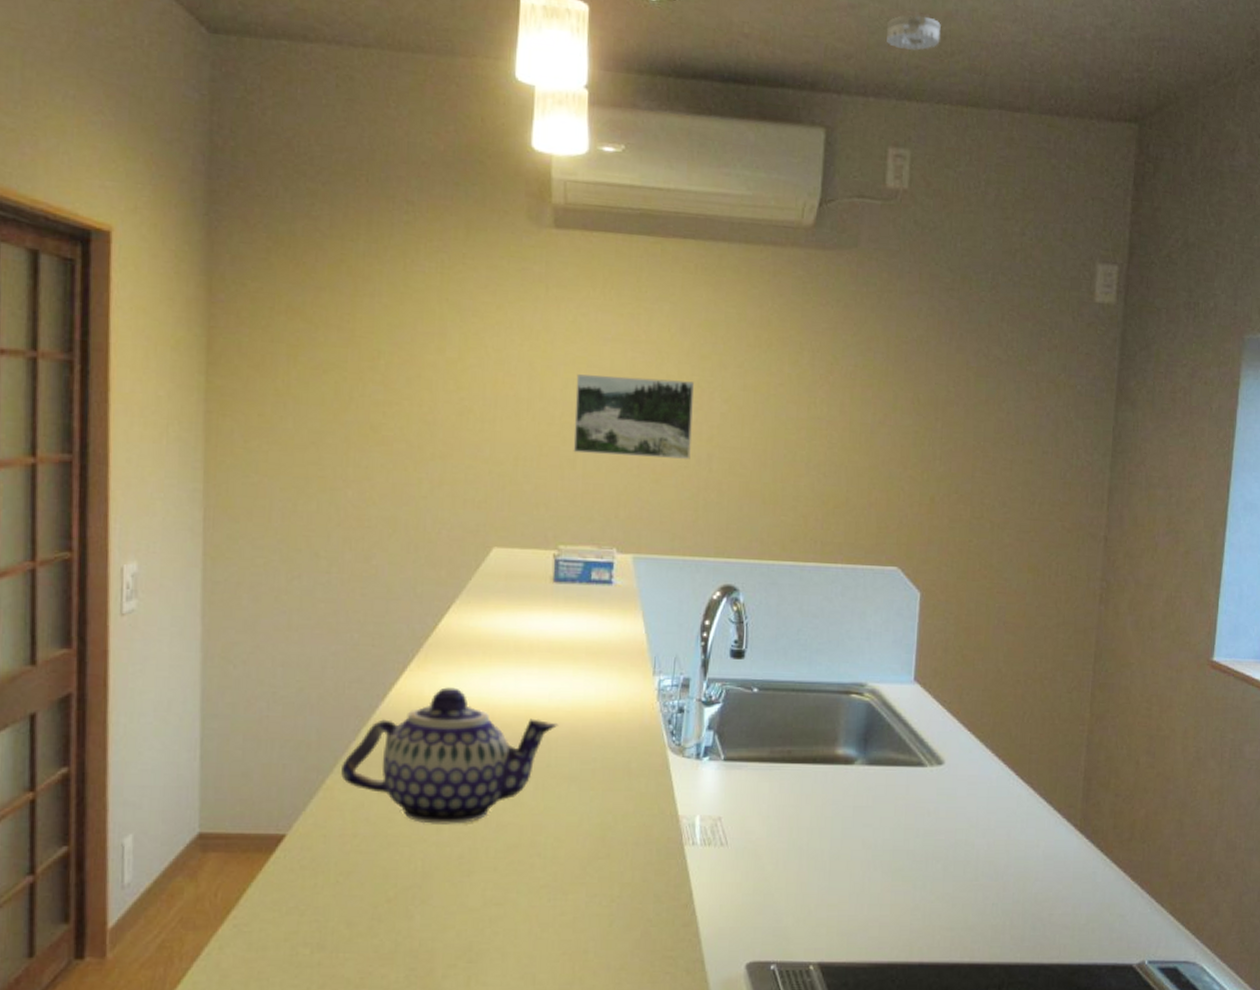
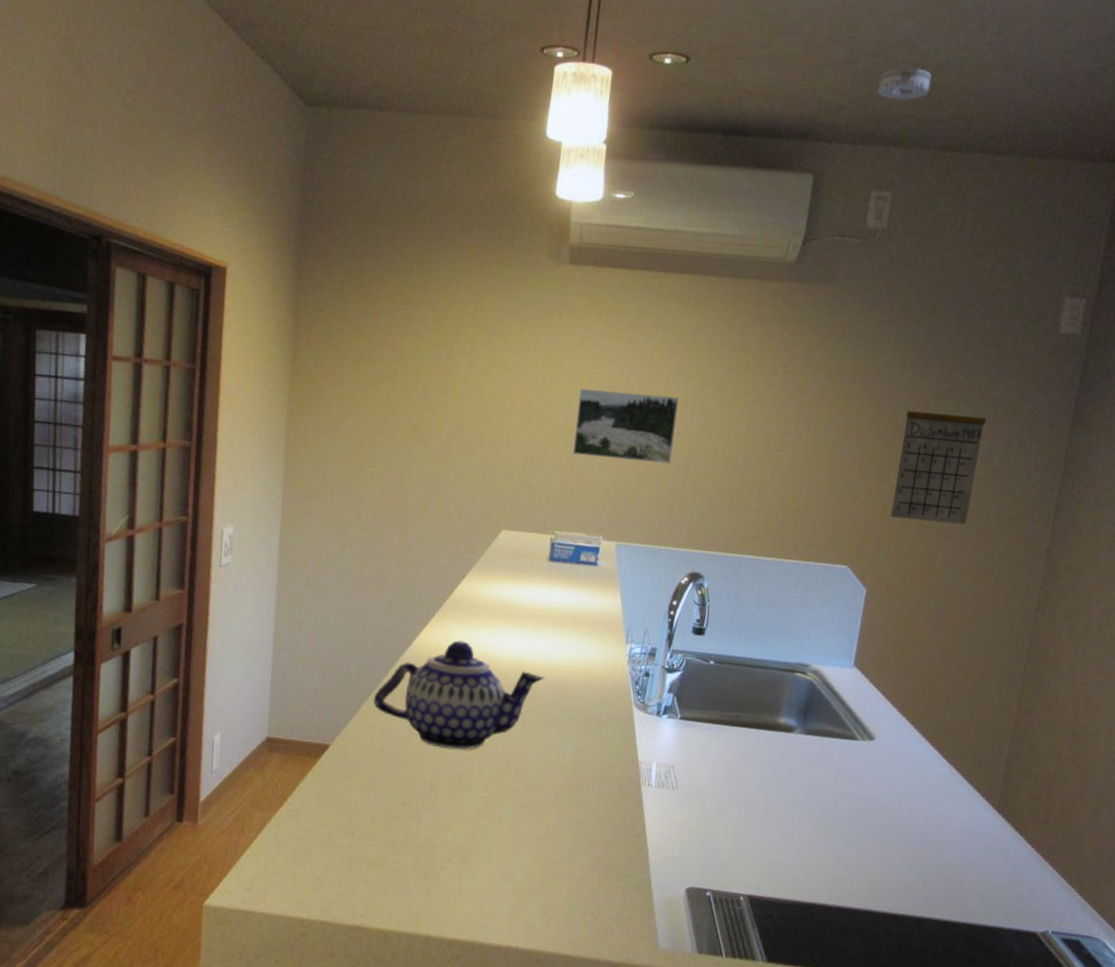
calendar: none [939,365,1030,514] -> present [890,389,987,525]

